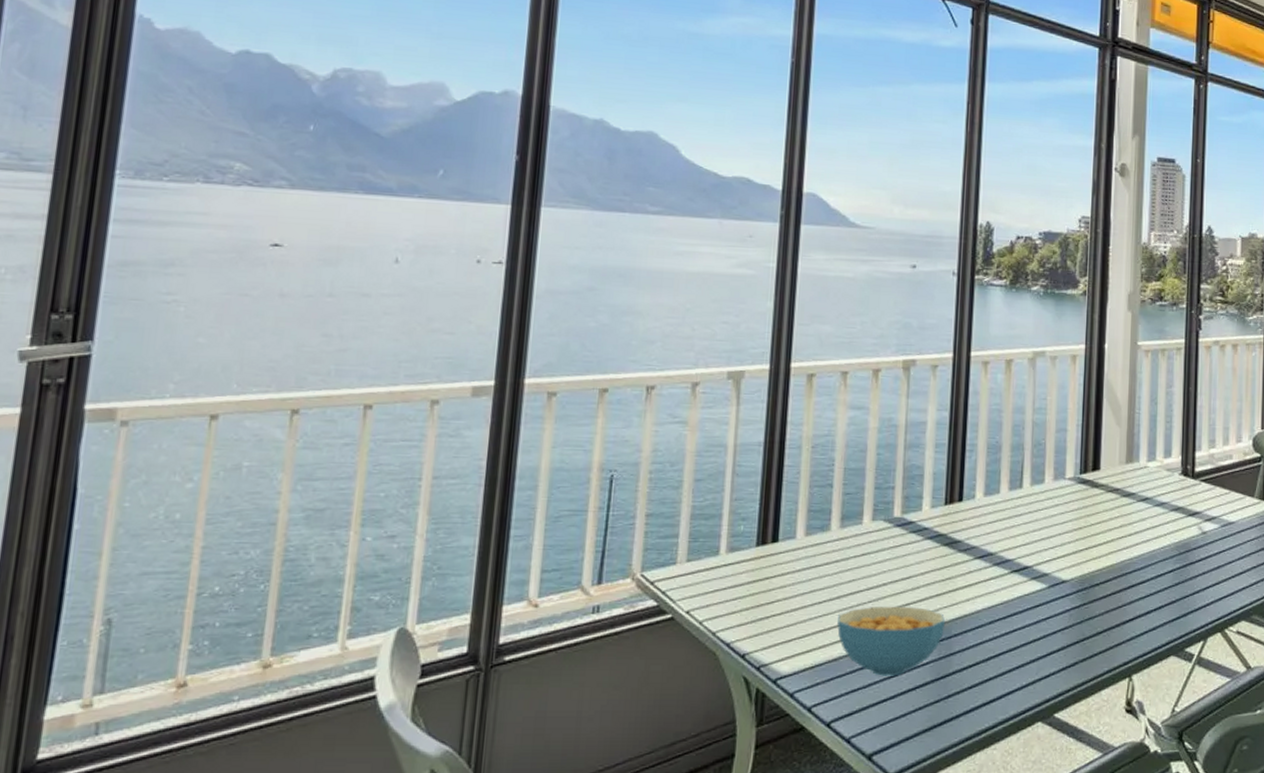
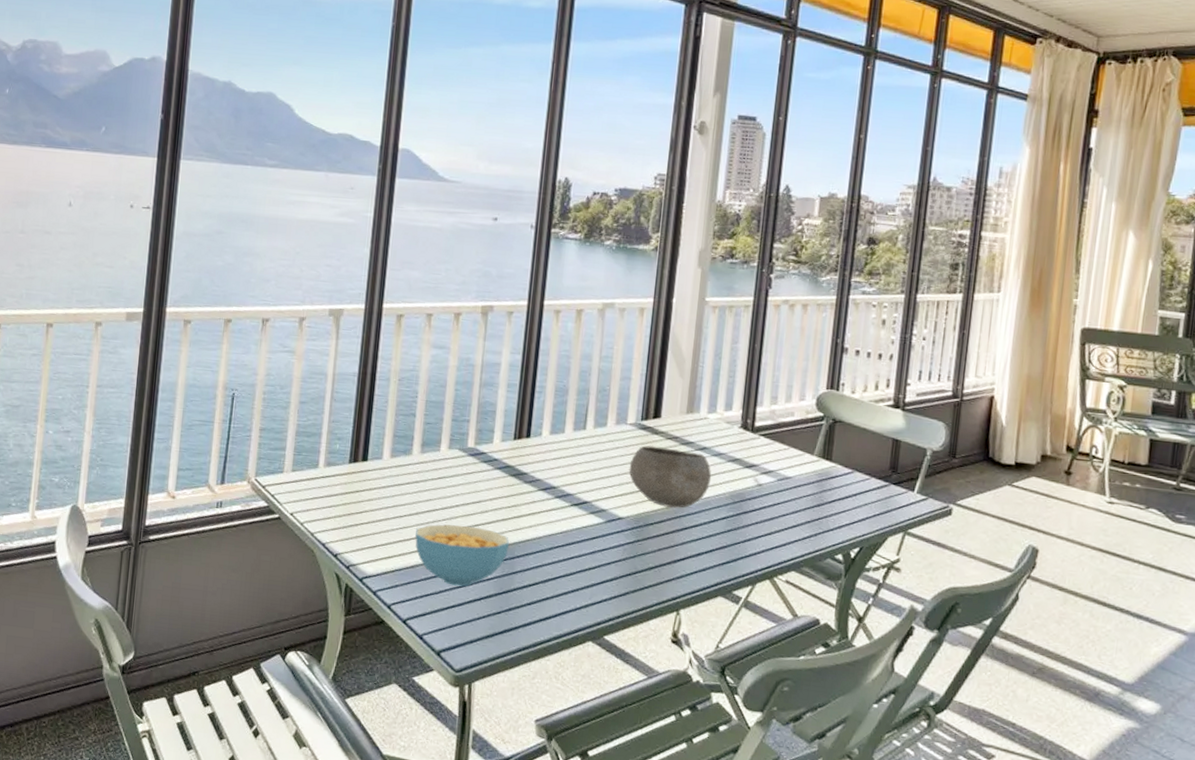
bowl: none [1070,500,1156,566] -> present [629,445,712,509]

